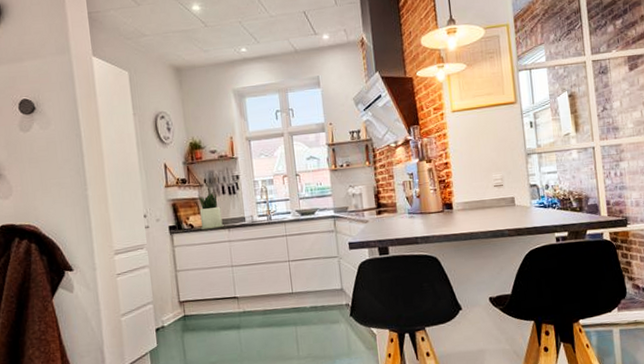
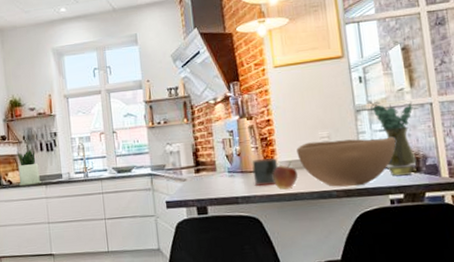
mug: none [430,199,456,227] -> present [251,158,279,187]
fruit: none [450,203,474,229] -> present [273,162,299,189]
bowl: none [472,178,562,226] -> present [297,136,396,187]
vase: none [538,145,580,215] -> present [368,101,417,176]

